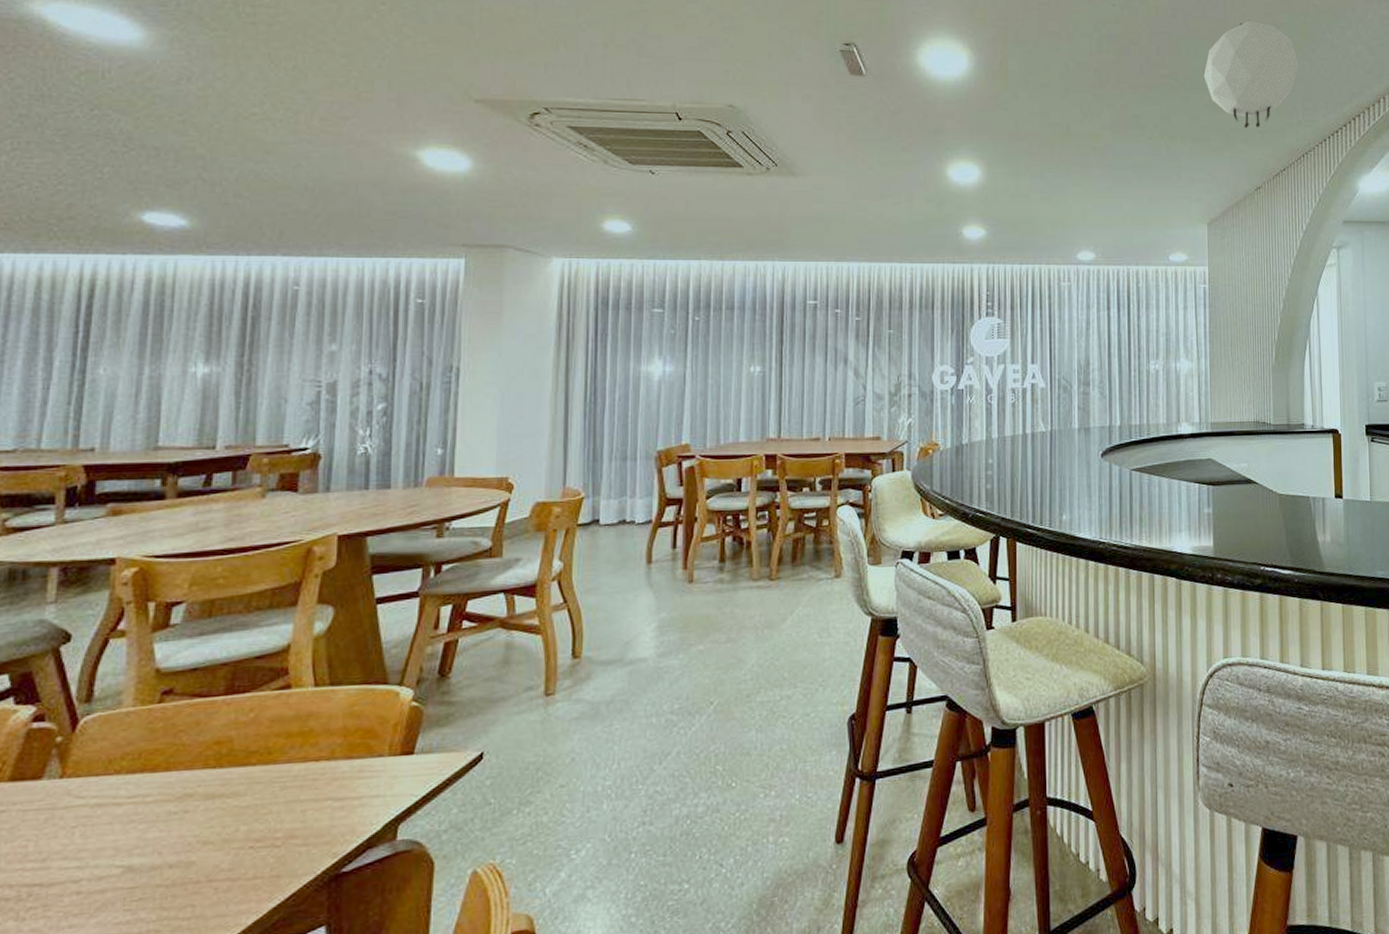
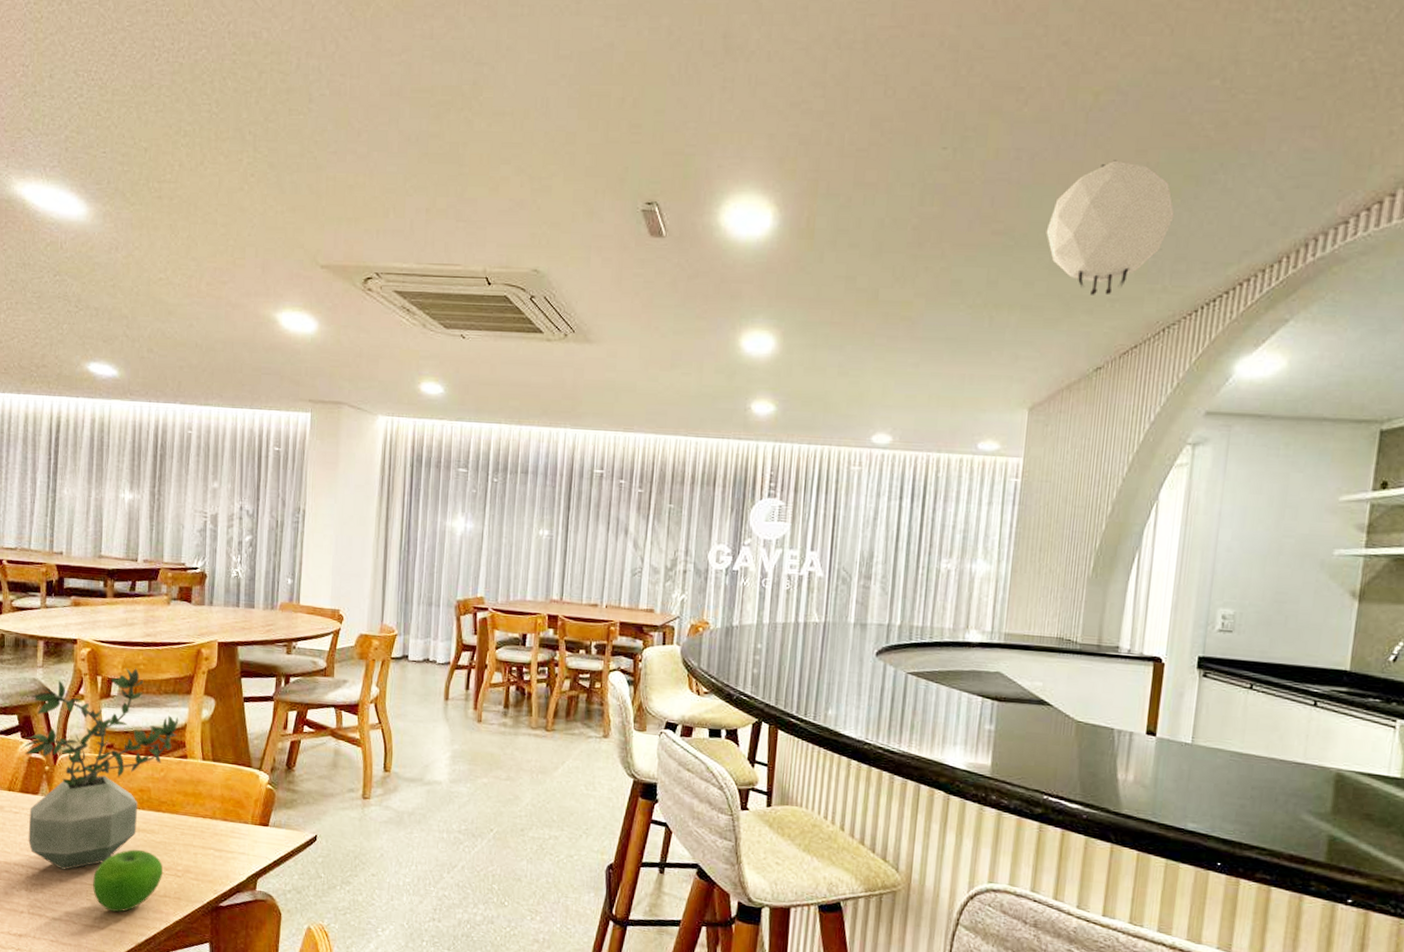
potted plant: none [18,582,279,877] -> present [23,667,179,870]
apple: none [135,822,253,918] -> present [93,849,164,912]

